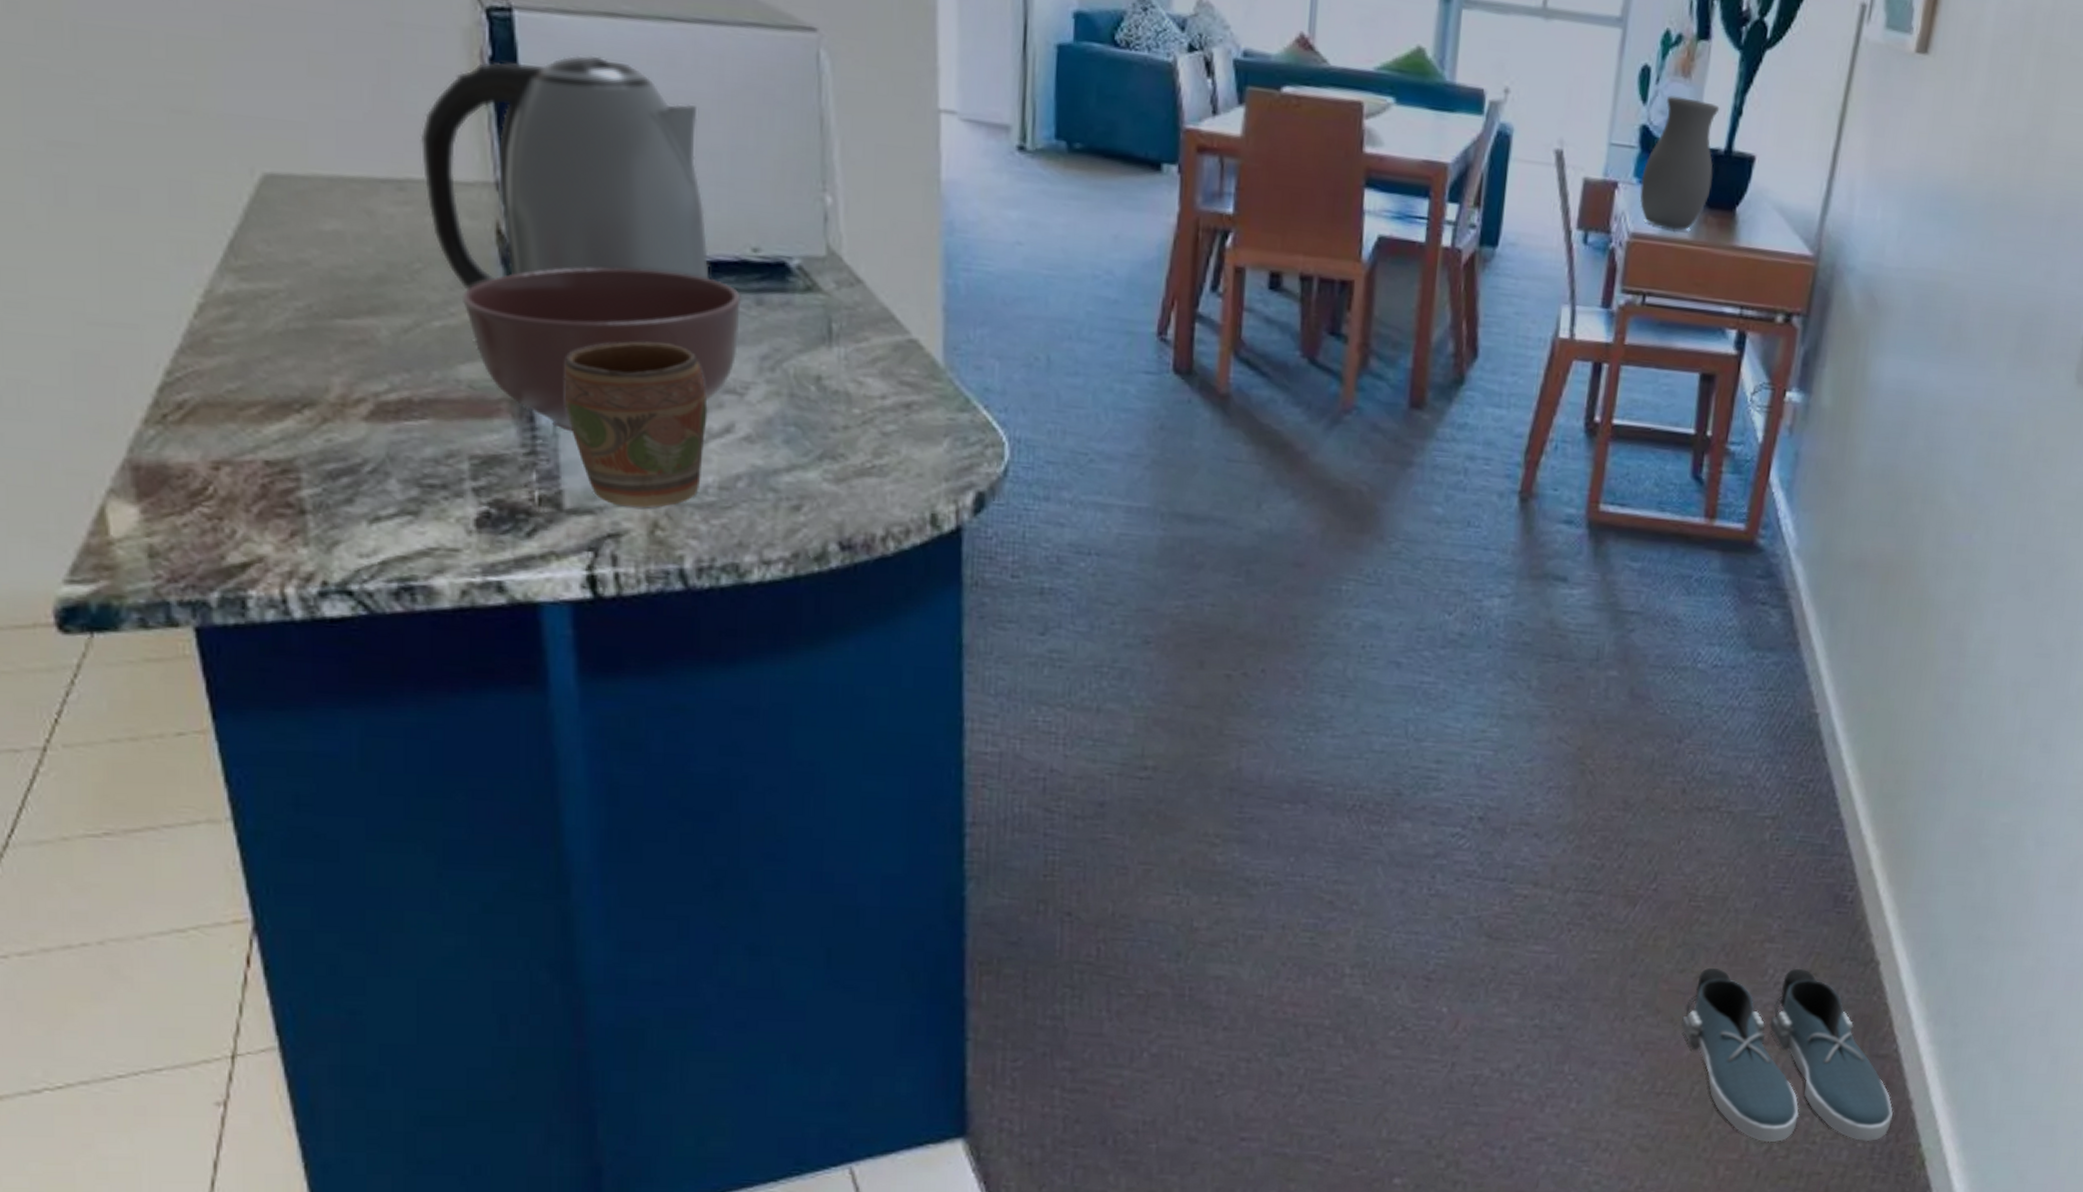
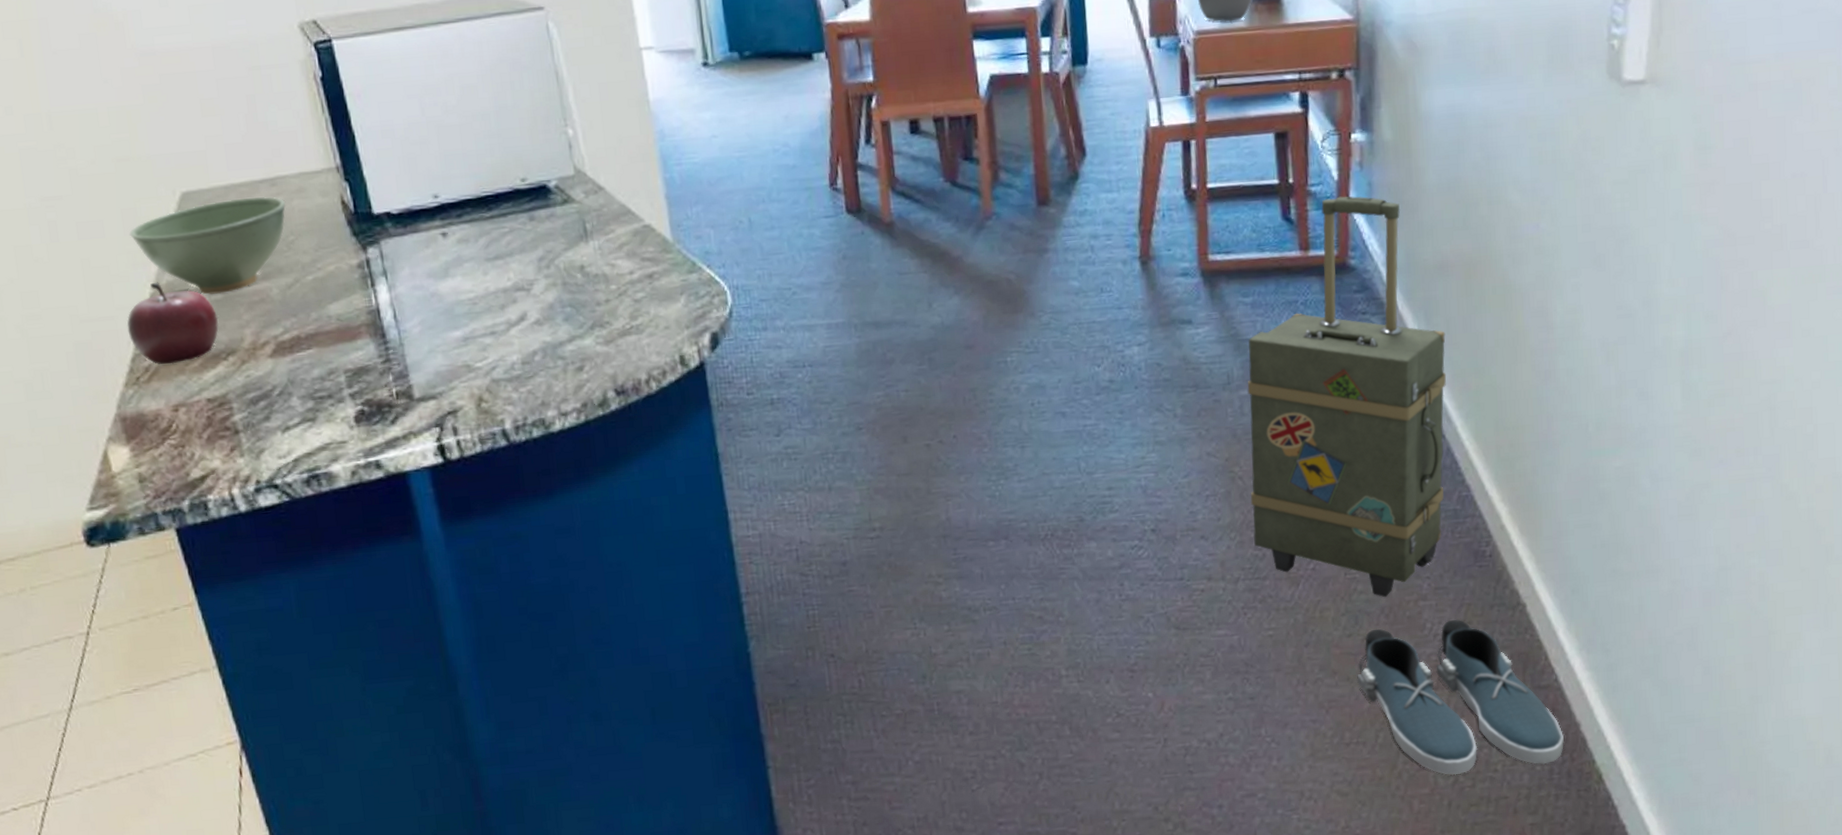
fruit: none [157,288,296,405] -> present [127,282,219,364]
bowl: none [177,195,416,322] -> present [129,197,286,295]
kettle: present [420,55,710,291] -> none [281,60,494,249]
bowl: present [461,267,741,432] -> none [324,207,521,340]
mug: present [564,341,708,508] -> none [401,261,509,390]
suitcase: none [1594,462,1849,934] -> present [1247,196,1447,598]

